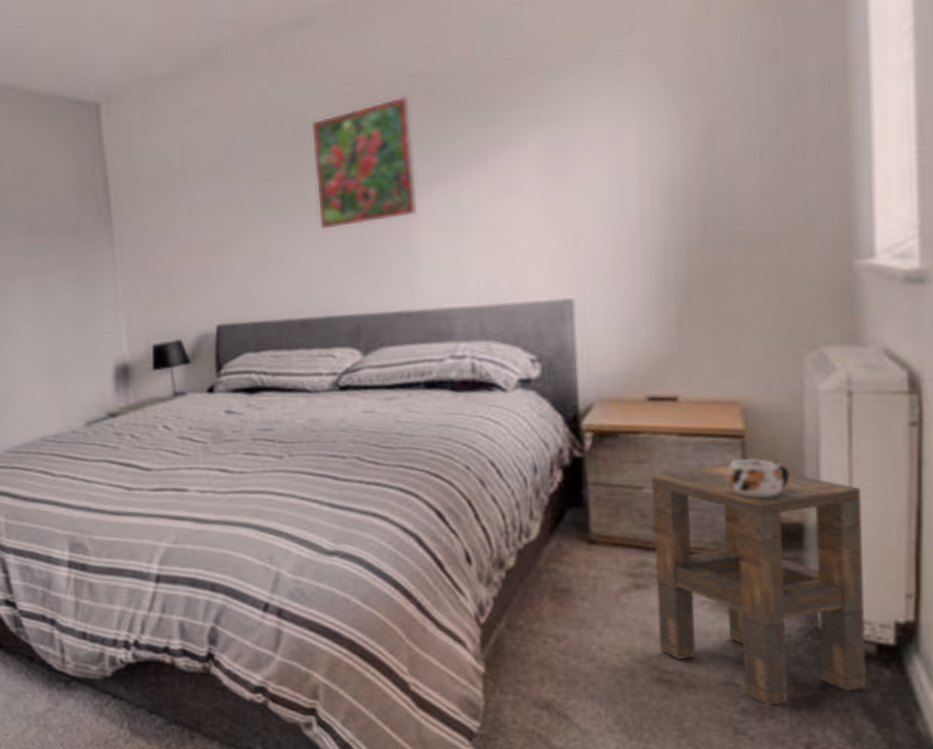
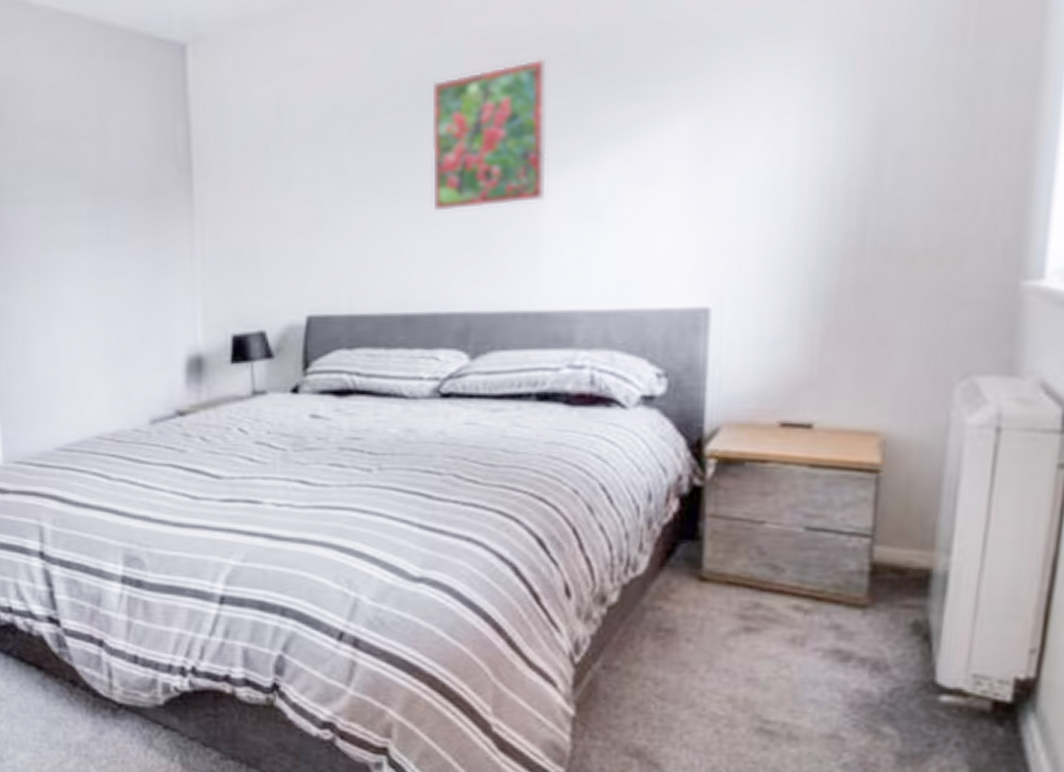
side table: present [651,464,868,705] -> none [763,501,997,761]
mug: present [727,458,790,498] -> none [856,495,924,539]

